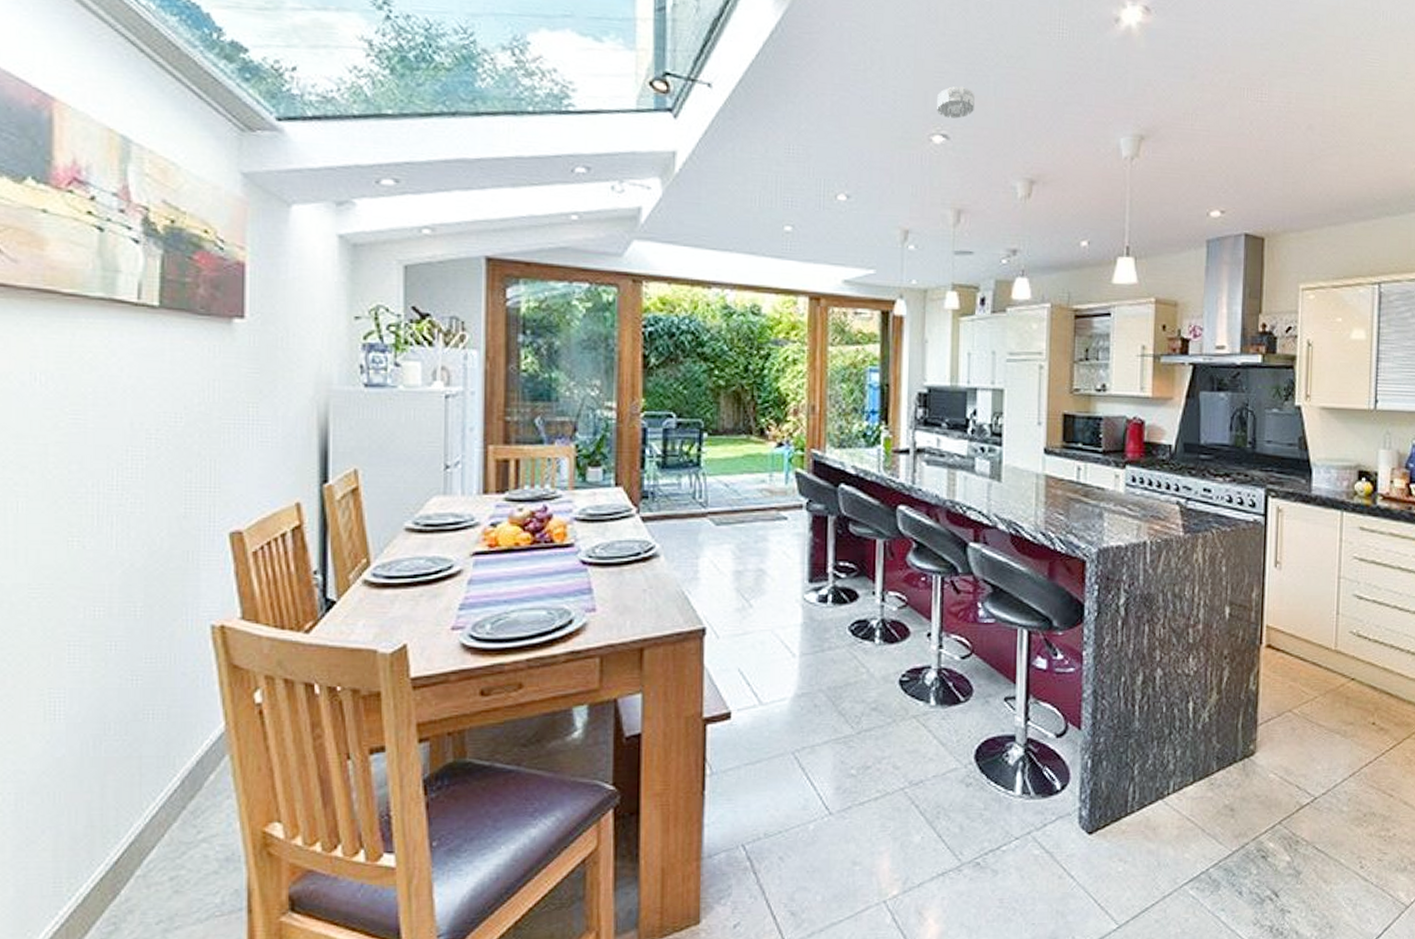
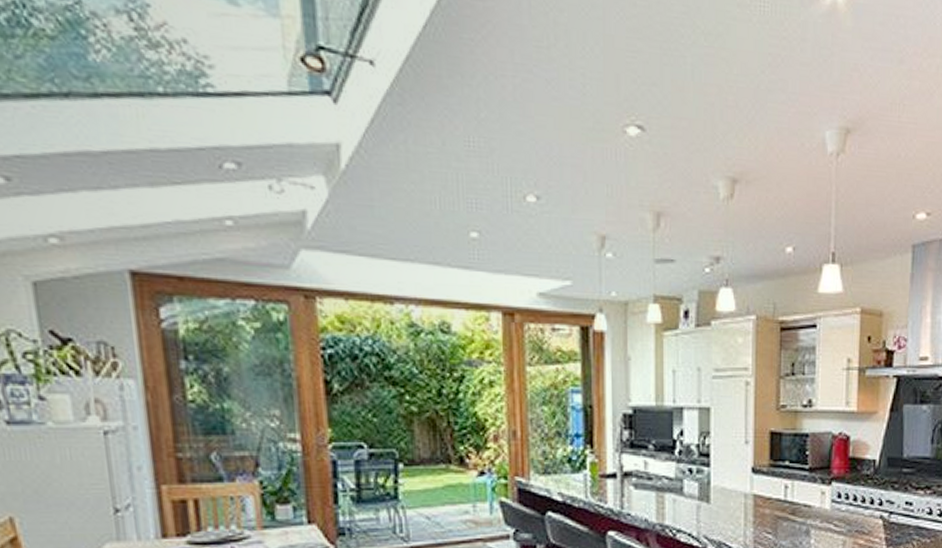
smoke detector: present [937,86,976,119] -> none [630,68,672,107]

